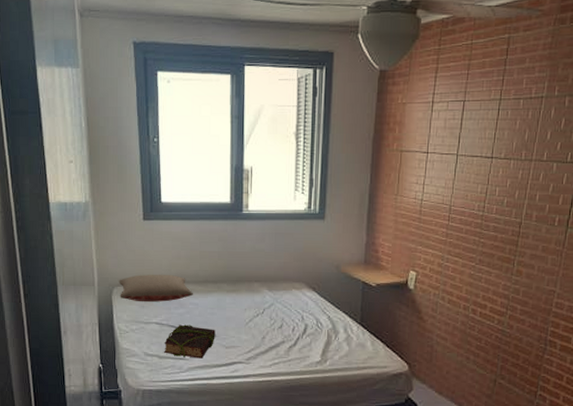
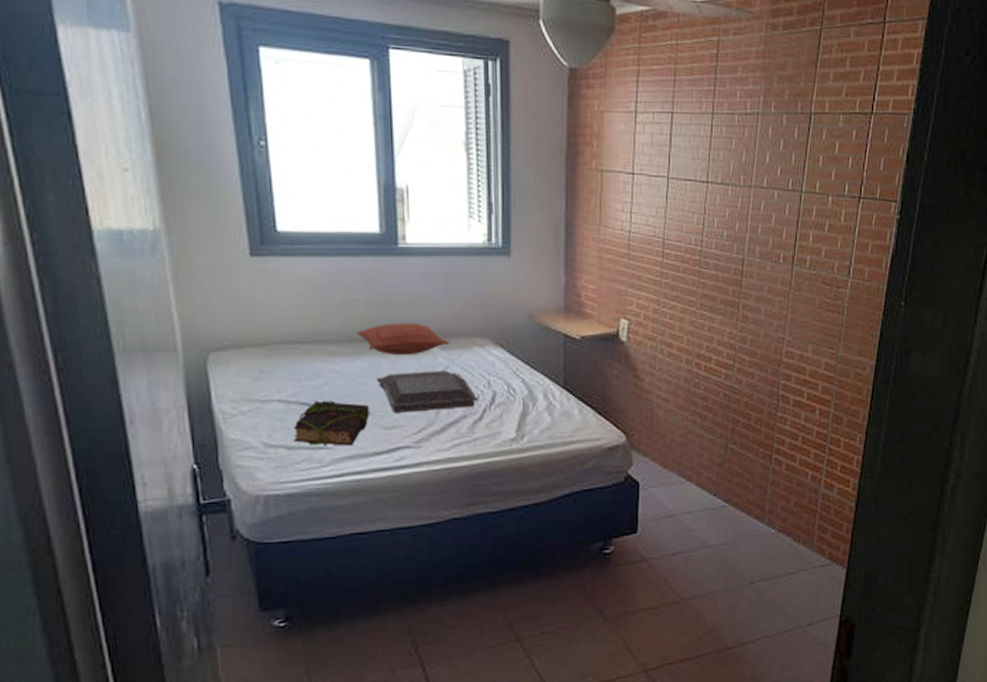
pillow: present [119,274,193,302] -> none [216,331,333,371]
pillow: none [210,269,275,294] -> present [357,322,449,356]
serving tray: none [222,306,294,337] -> present [376,371,478,413]

